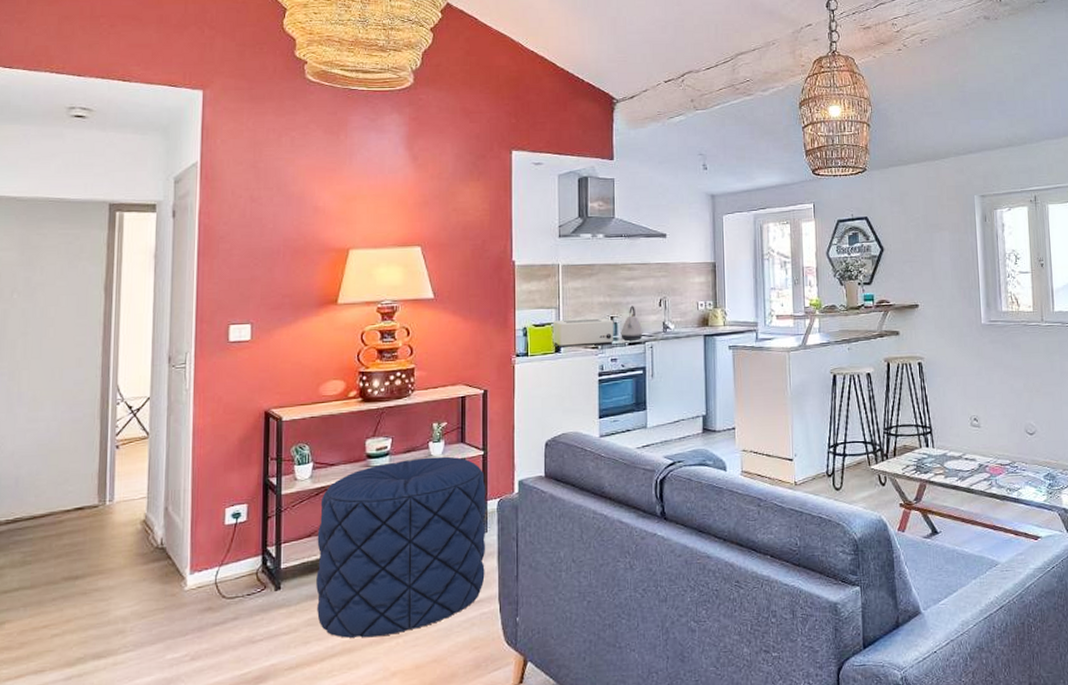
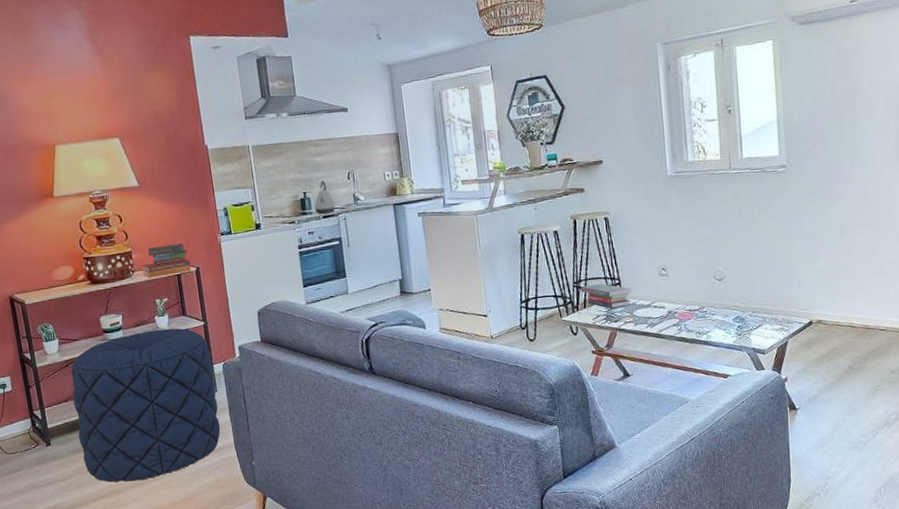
books: none [422,363,478,399] -> present [141,243,192,279]
toaster: present [552,318,614,349] -> none [250,194,309,225]
books: none [891,431,943,459] -> present [580,283,632,309]

